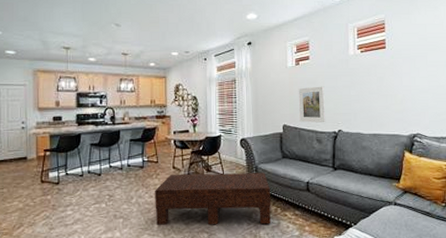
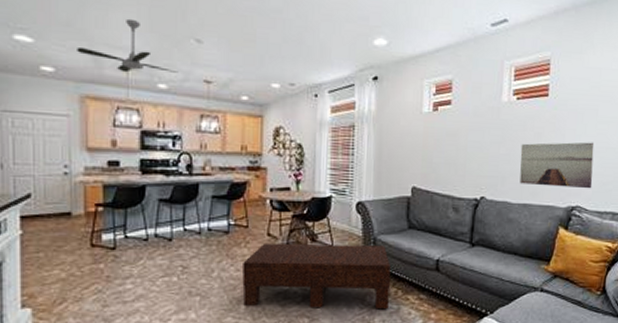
ceiling fan: none [31,12,103,51] -> present [77,18,179,73]
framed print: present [298,86,326,123] -> none [433,140,468,188]
wall art: none [367,82,429,120] -> present [519,142,595,189]

